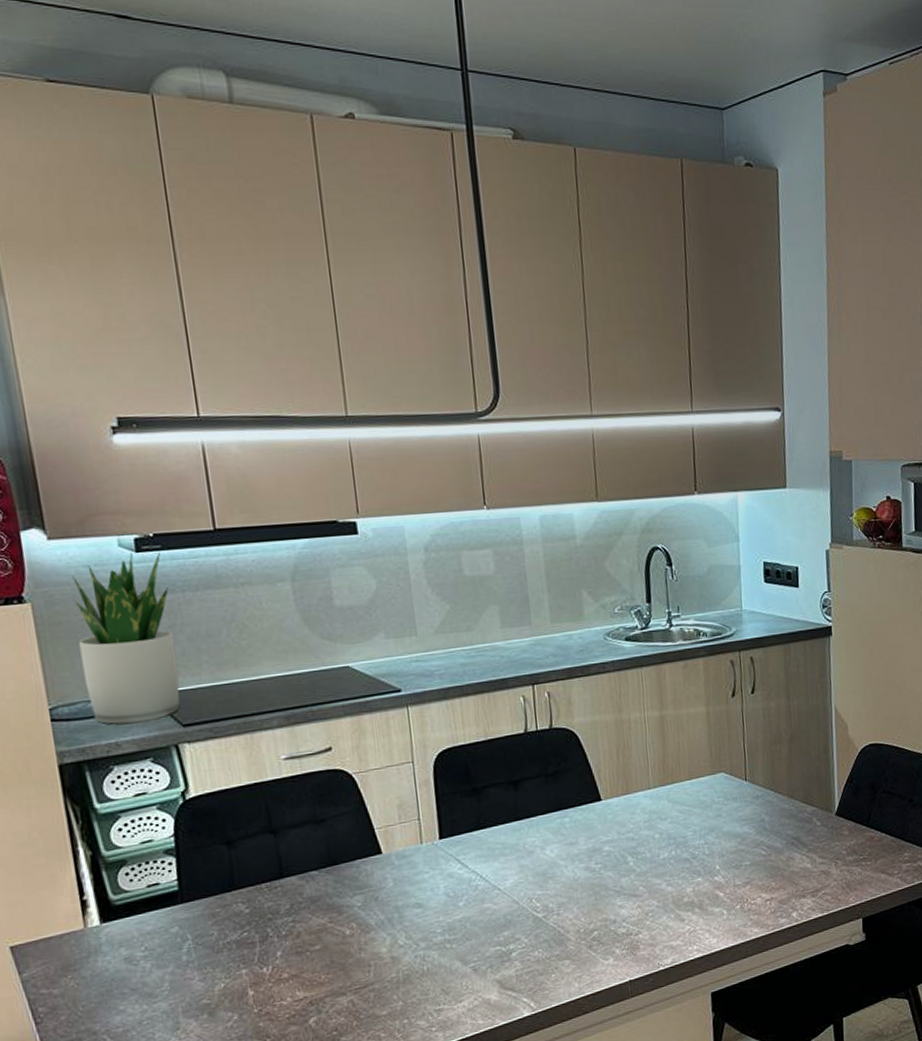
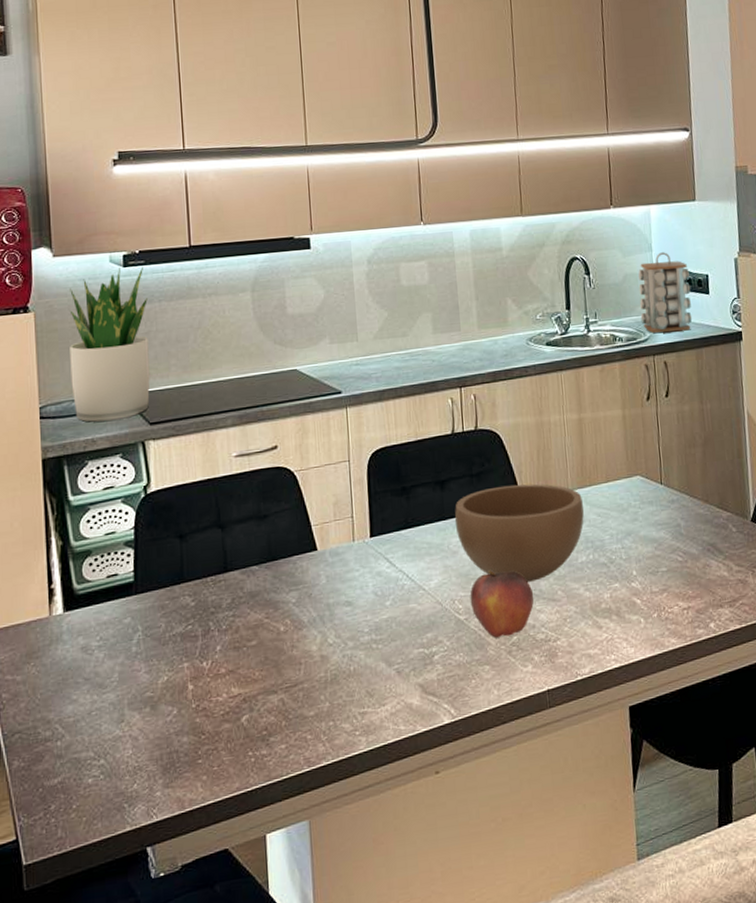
bowl: none [529,782,666,879] -> present [454,484,584,582]
fruit: none [548,867,615,934] -> present [470,569,534,638]
spice rack: none [724,542,781,628] -> present [638,252,693,333]

